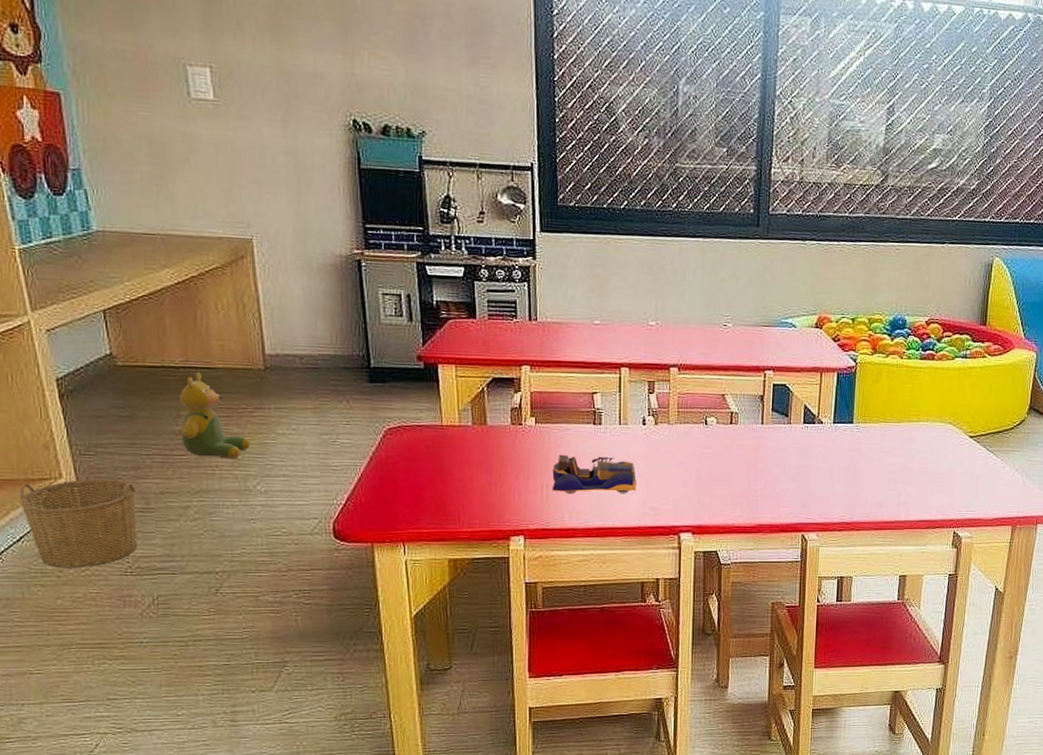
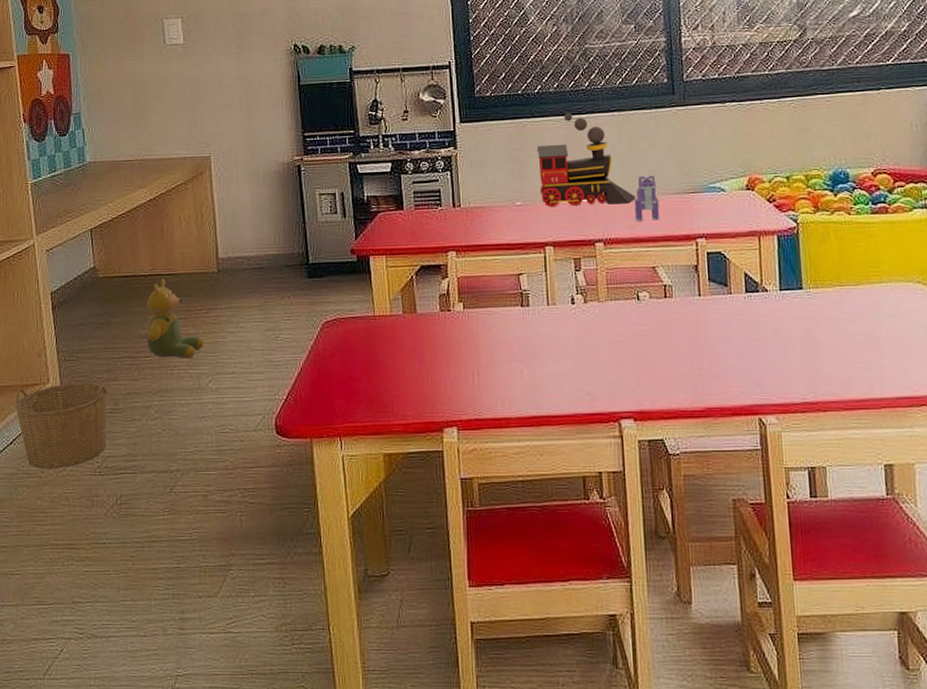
toy car: present [552,454,637,493] -> none [482,339,570,380]
toy train: none [618,233,712,332] -> present [536,112,636,208]
toy animal: none [710,305,734,350] -> present [634,175,660,221]

